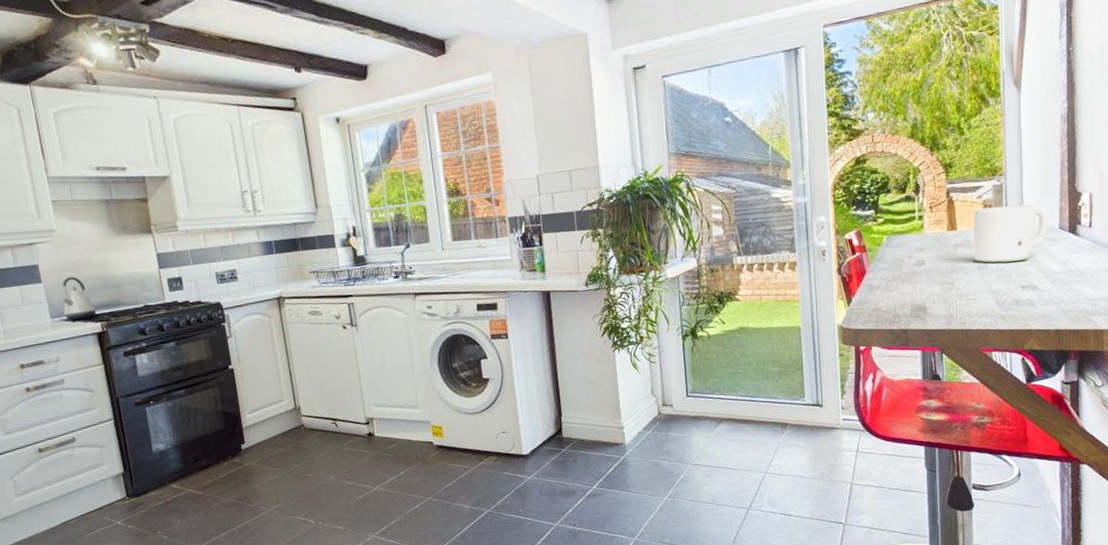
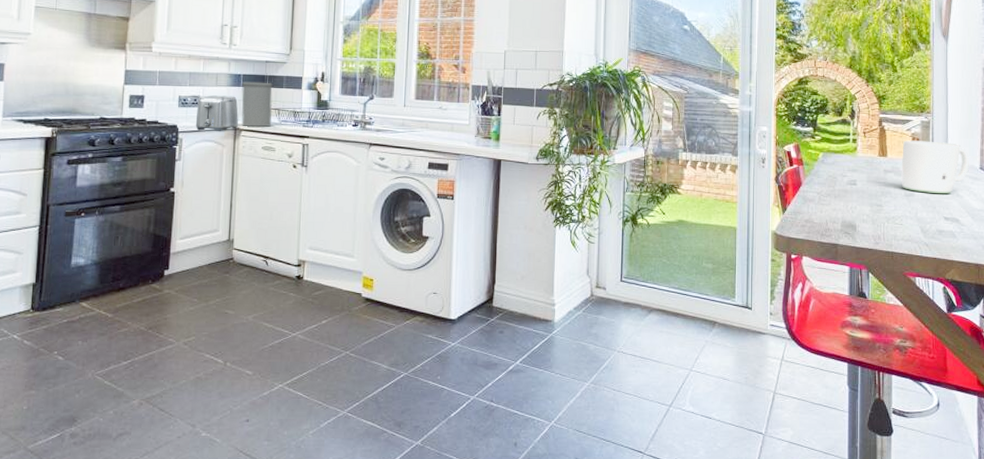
kettle: present [61,276,97,321] -> none [17,79,51,123]
toaster: none [235,264,281,305] -> present [195,95,239,132]
canister: none [274,245,313,295] -> present [241,81,273,127]

